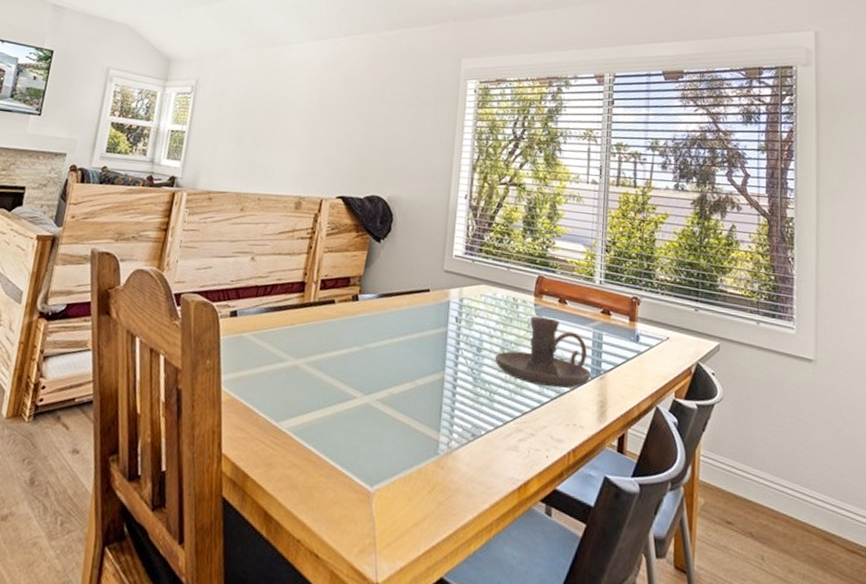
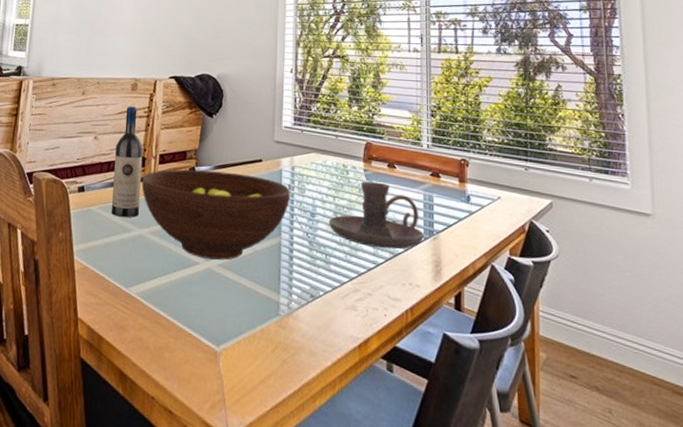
wine bottle: none [264,226,304,346] -> present [111,106,143,218]
fruit bowl: none [299,296,458,395] -> present [141,169,291,260]

